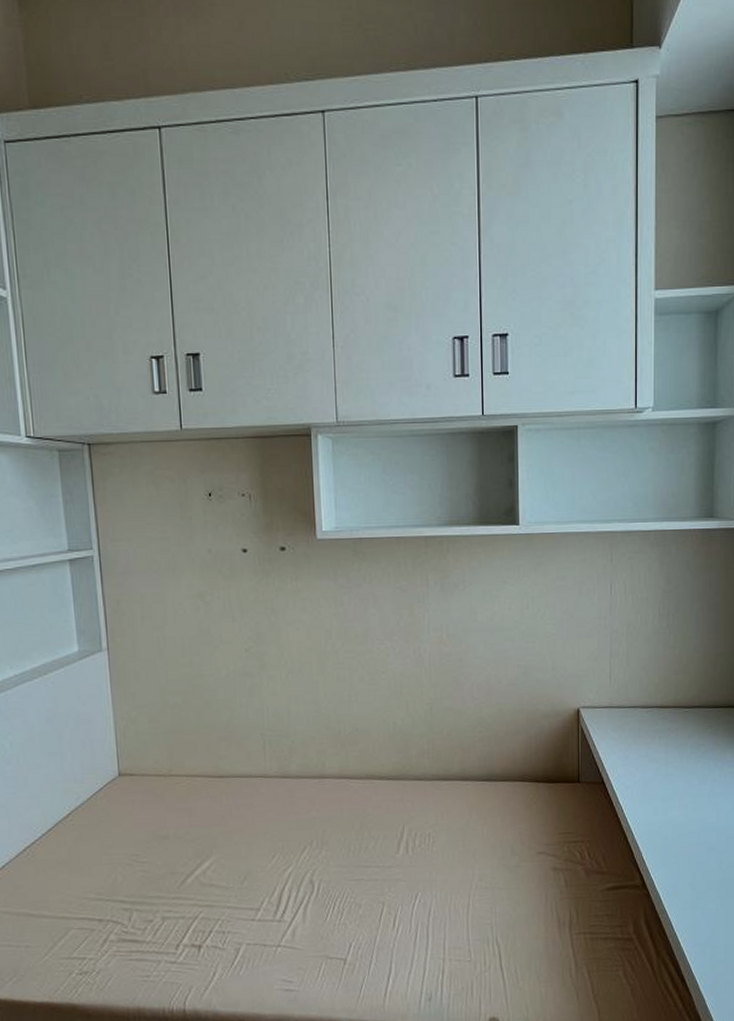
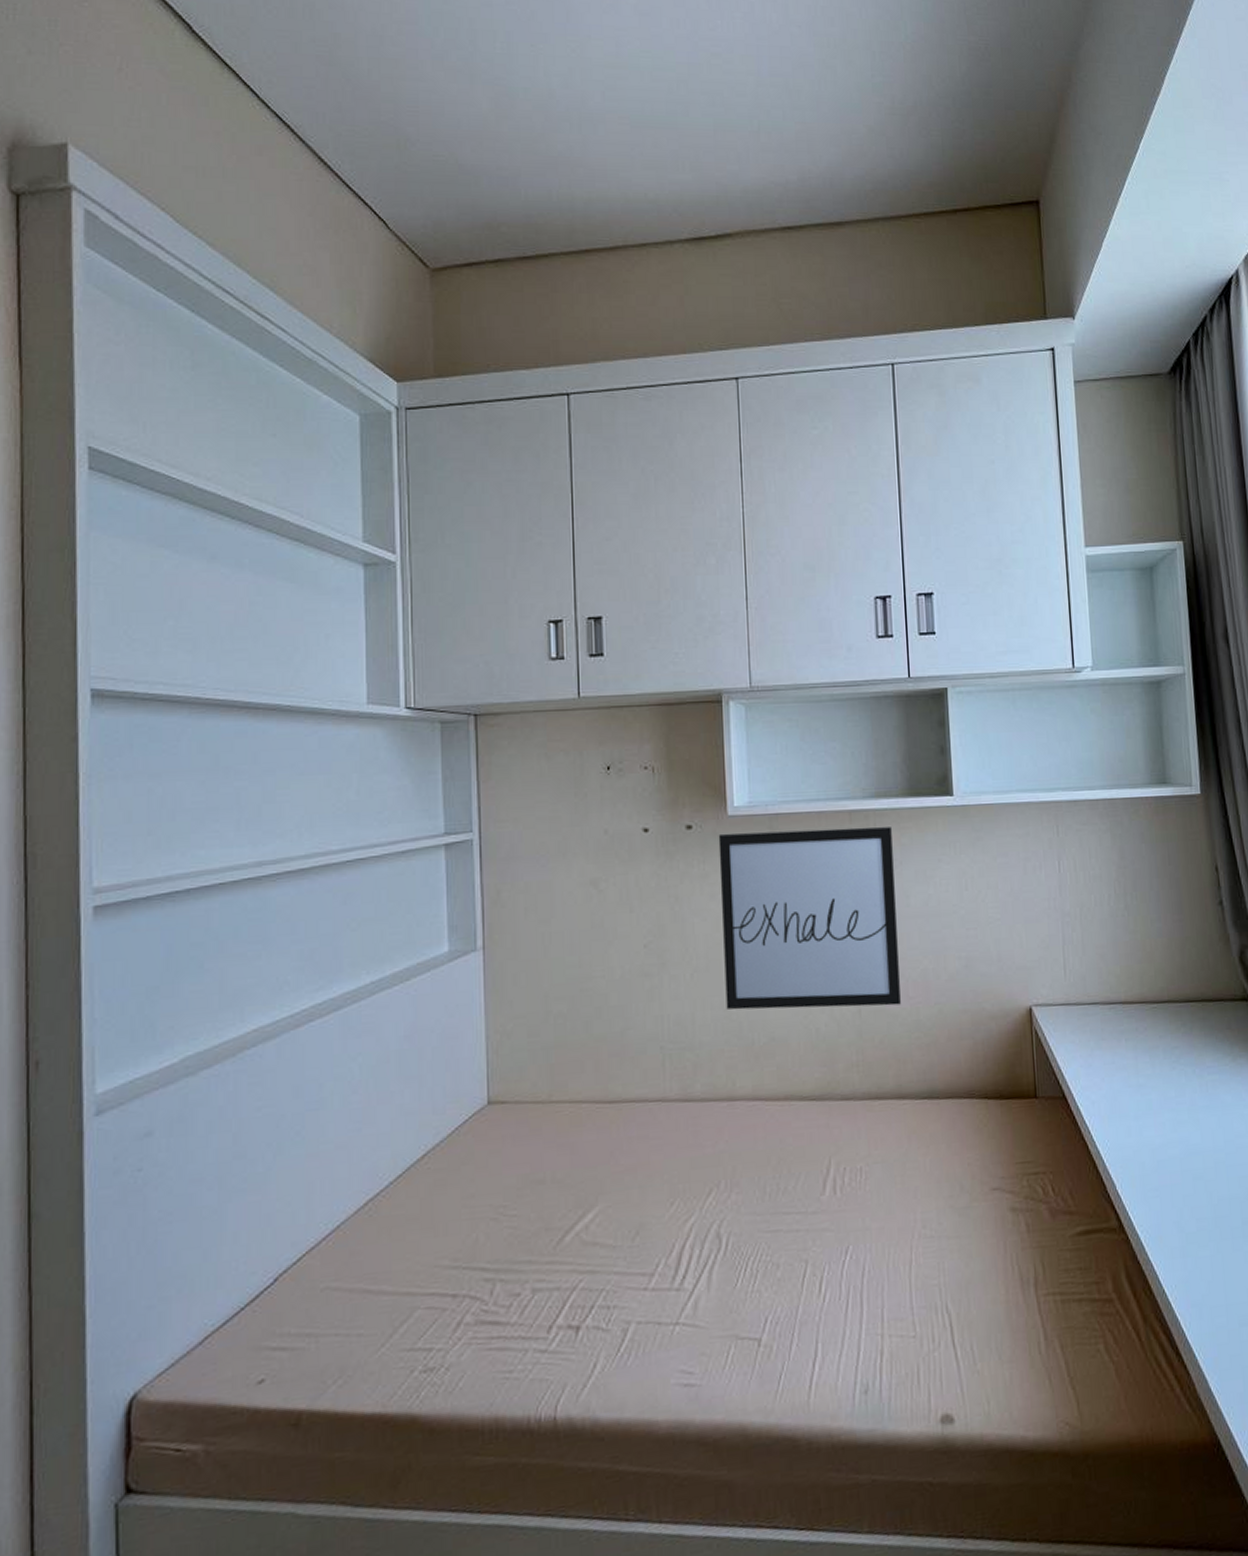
wall art: none [308,551,466,705] -> present [718,826,901,1010]

